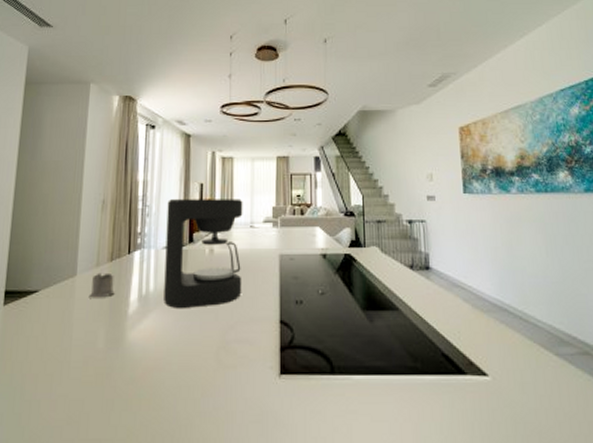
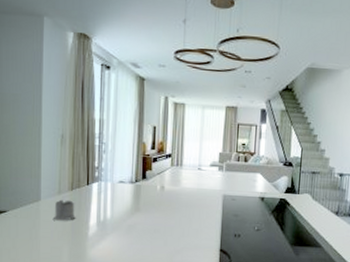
coffee maker: present [164,199,243,308] -> none [119,139,193,234]

